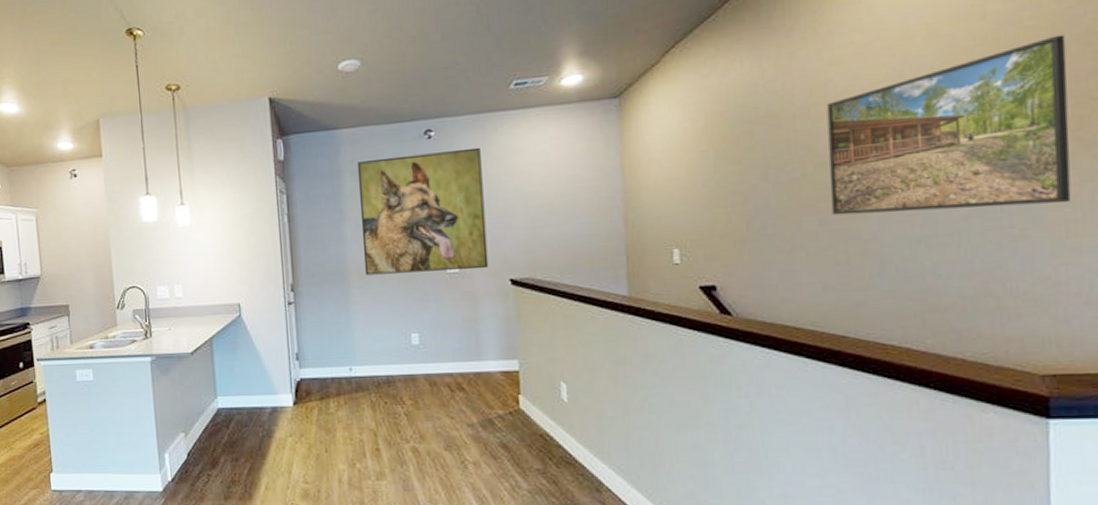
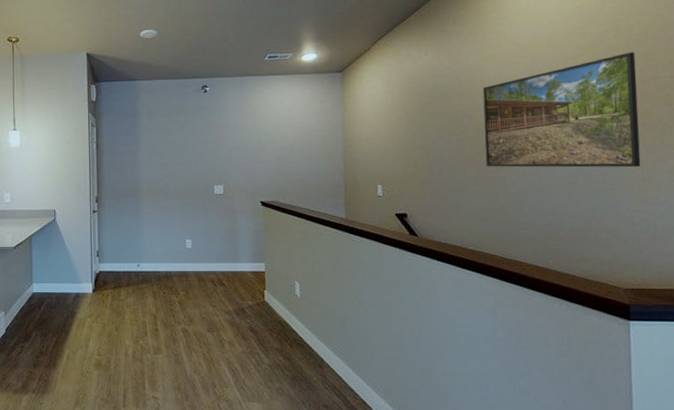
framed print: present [357,147,489,276] -> none [150,101,245,193]

